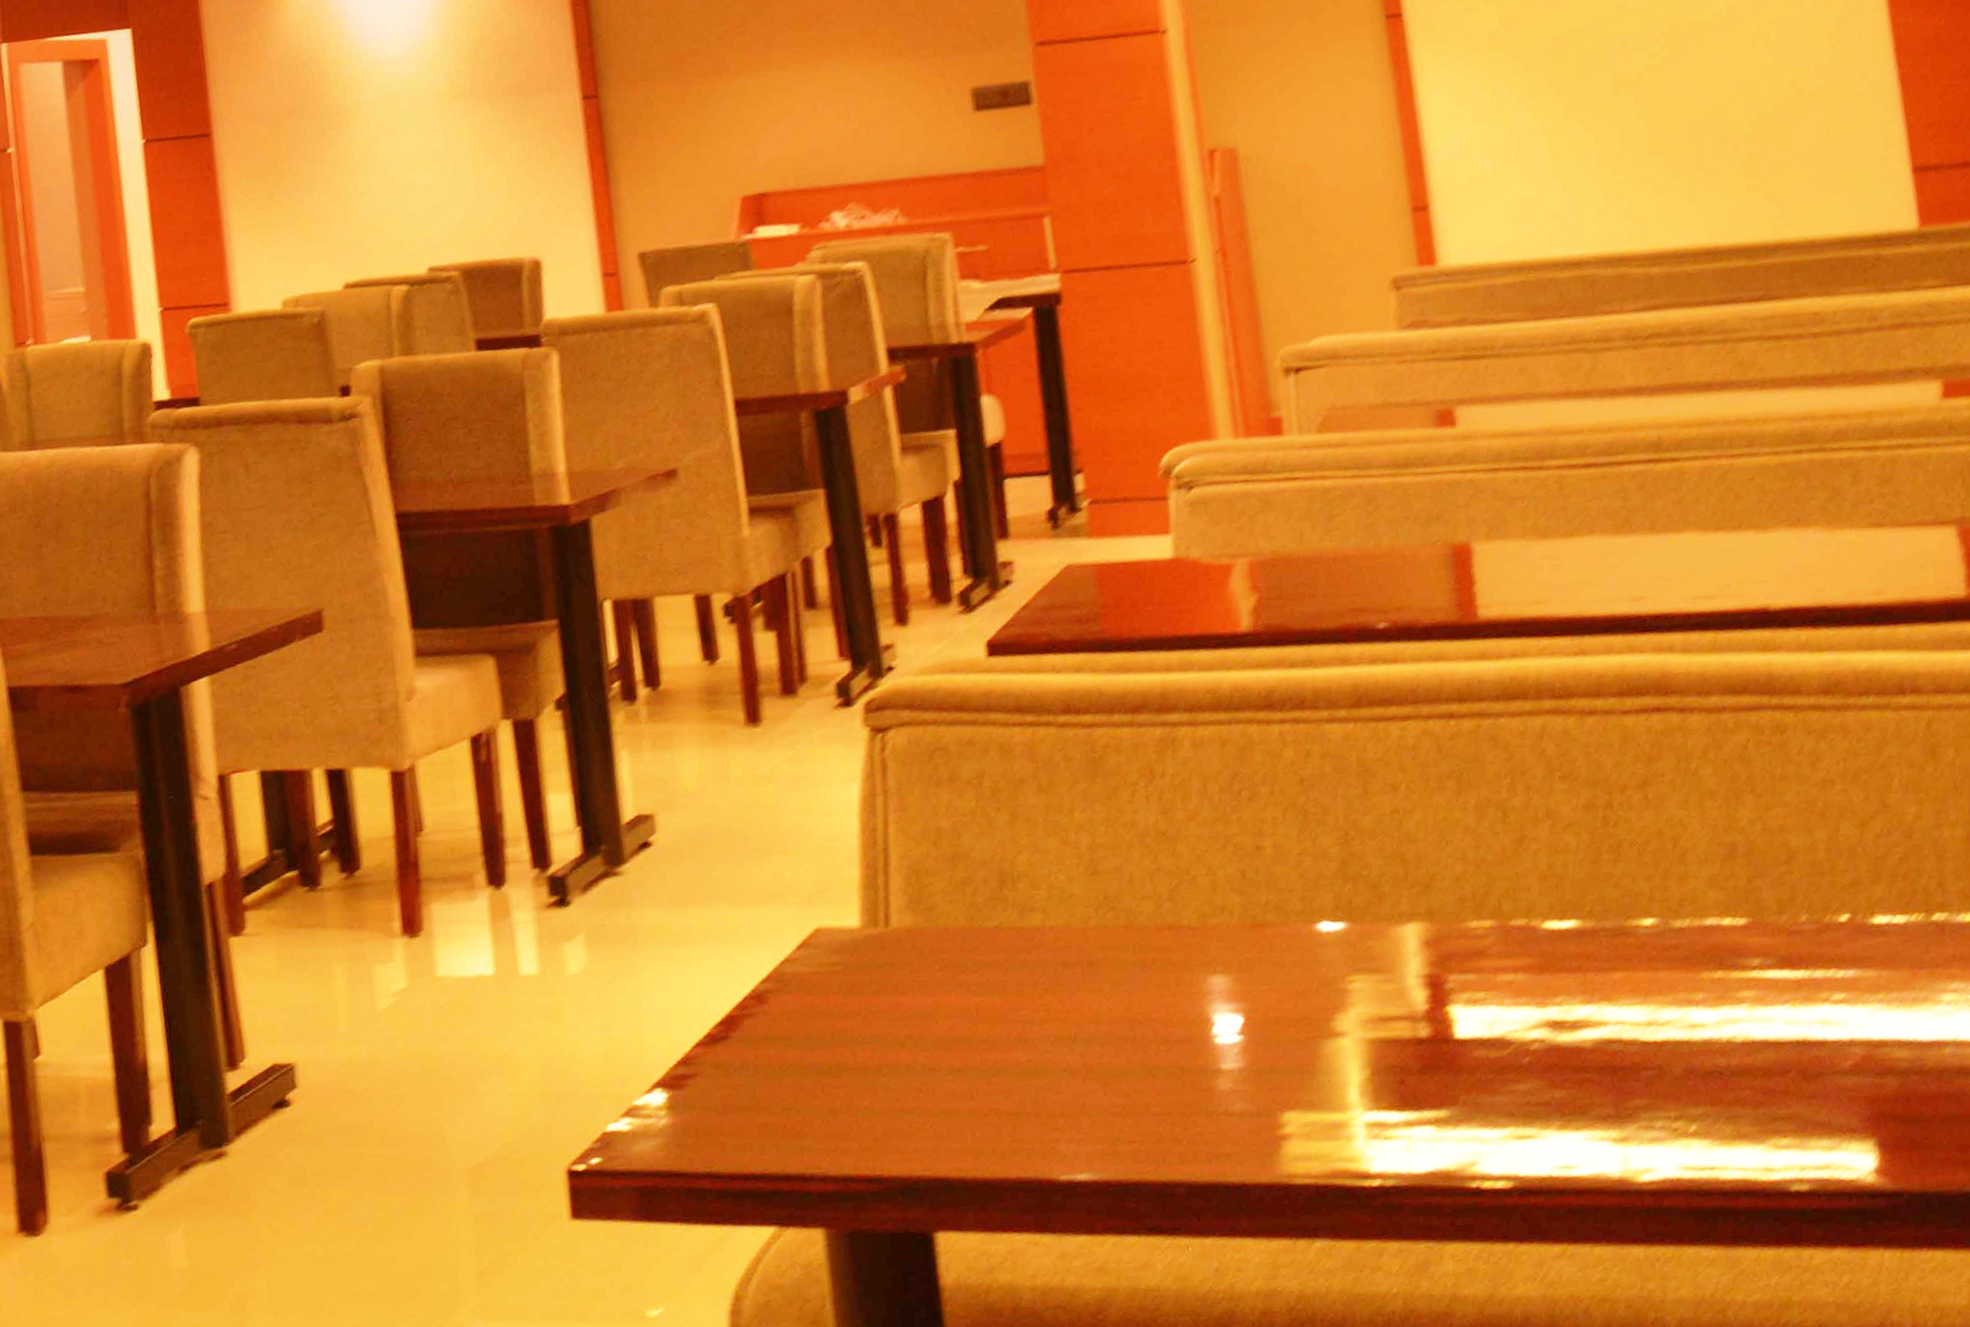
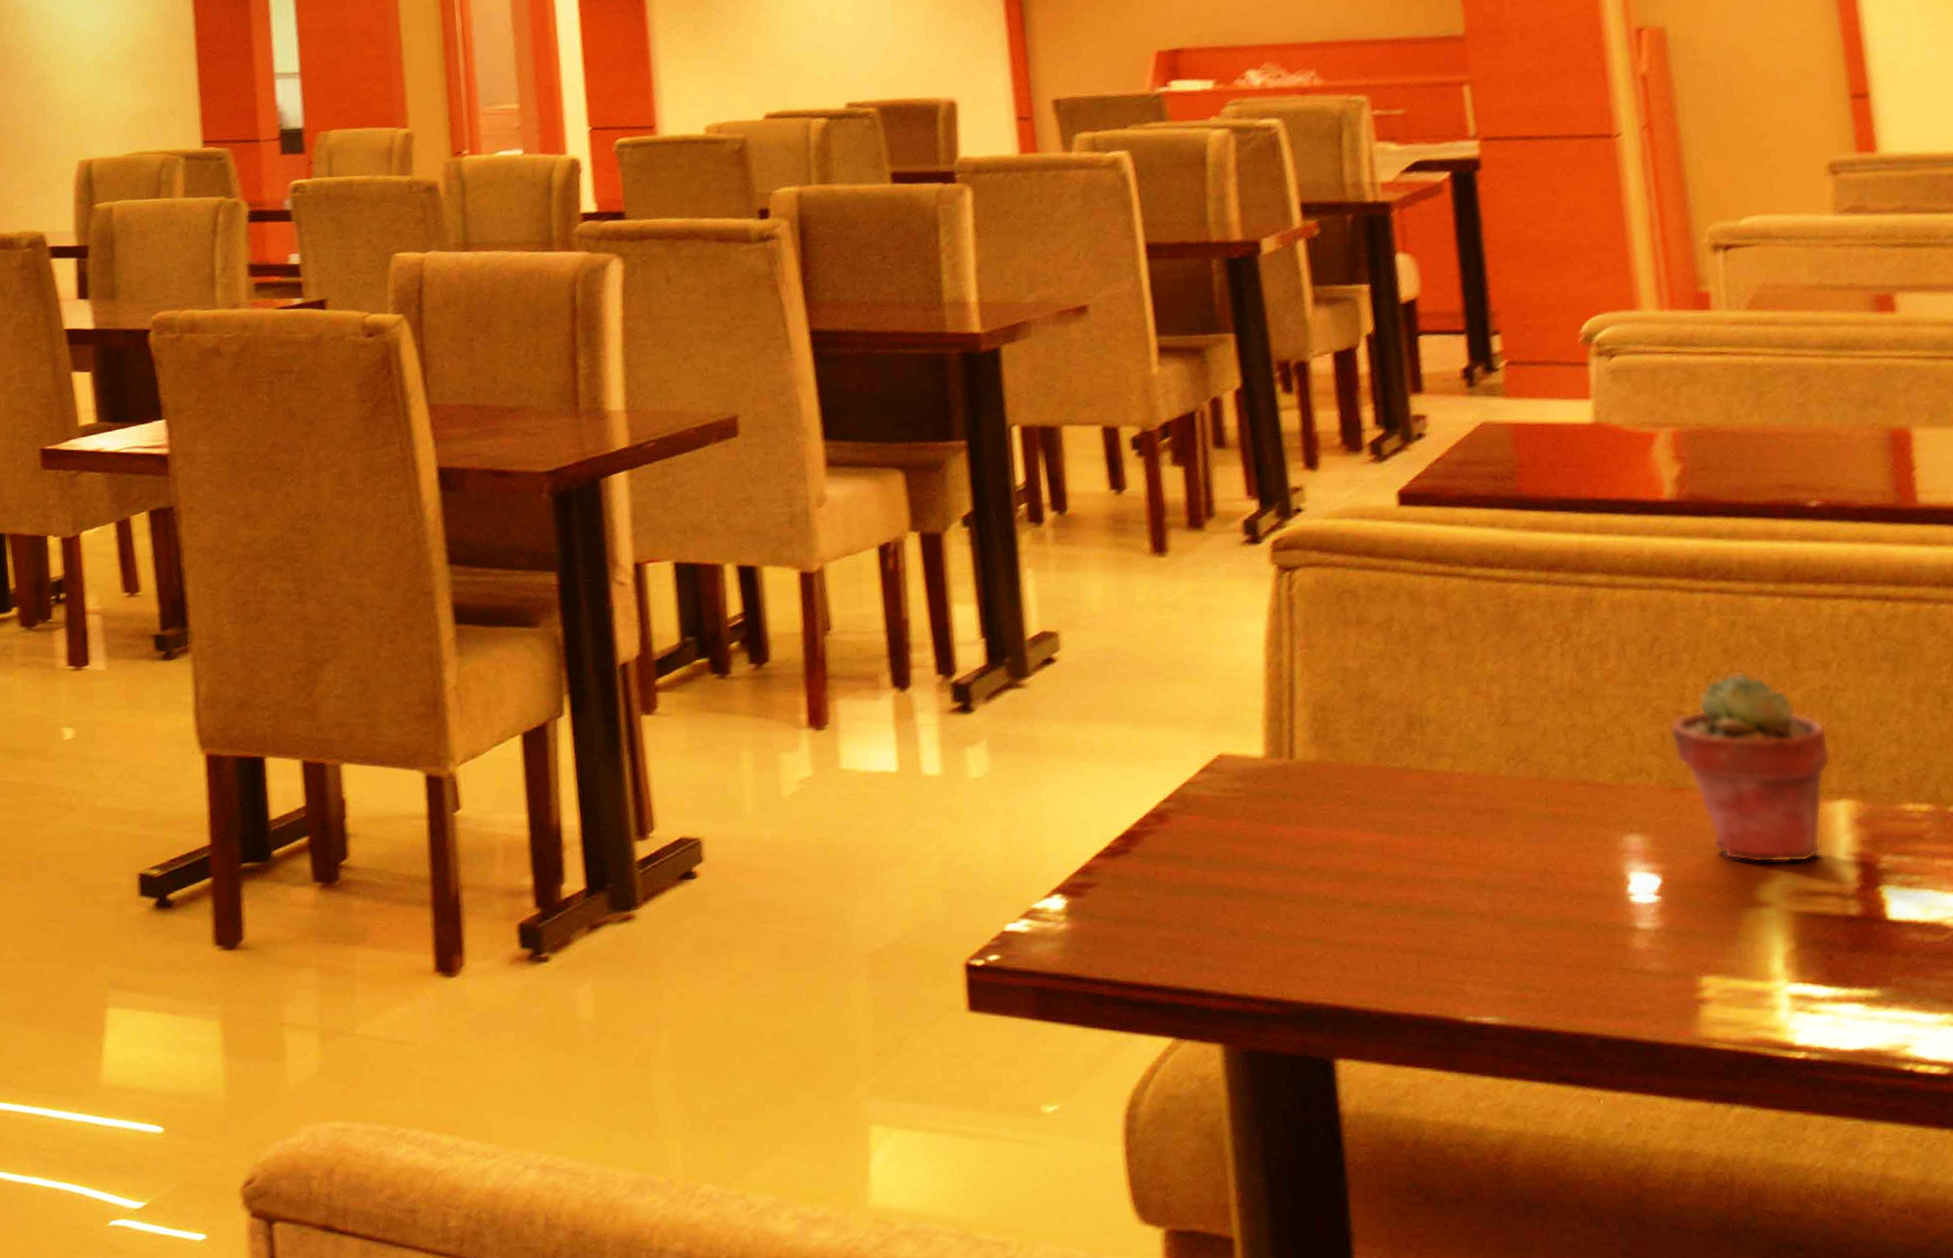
potted succulent: none [1250,802,1401,994] -> present [1670,672,1831,863]

